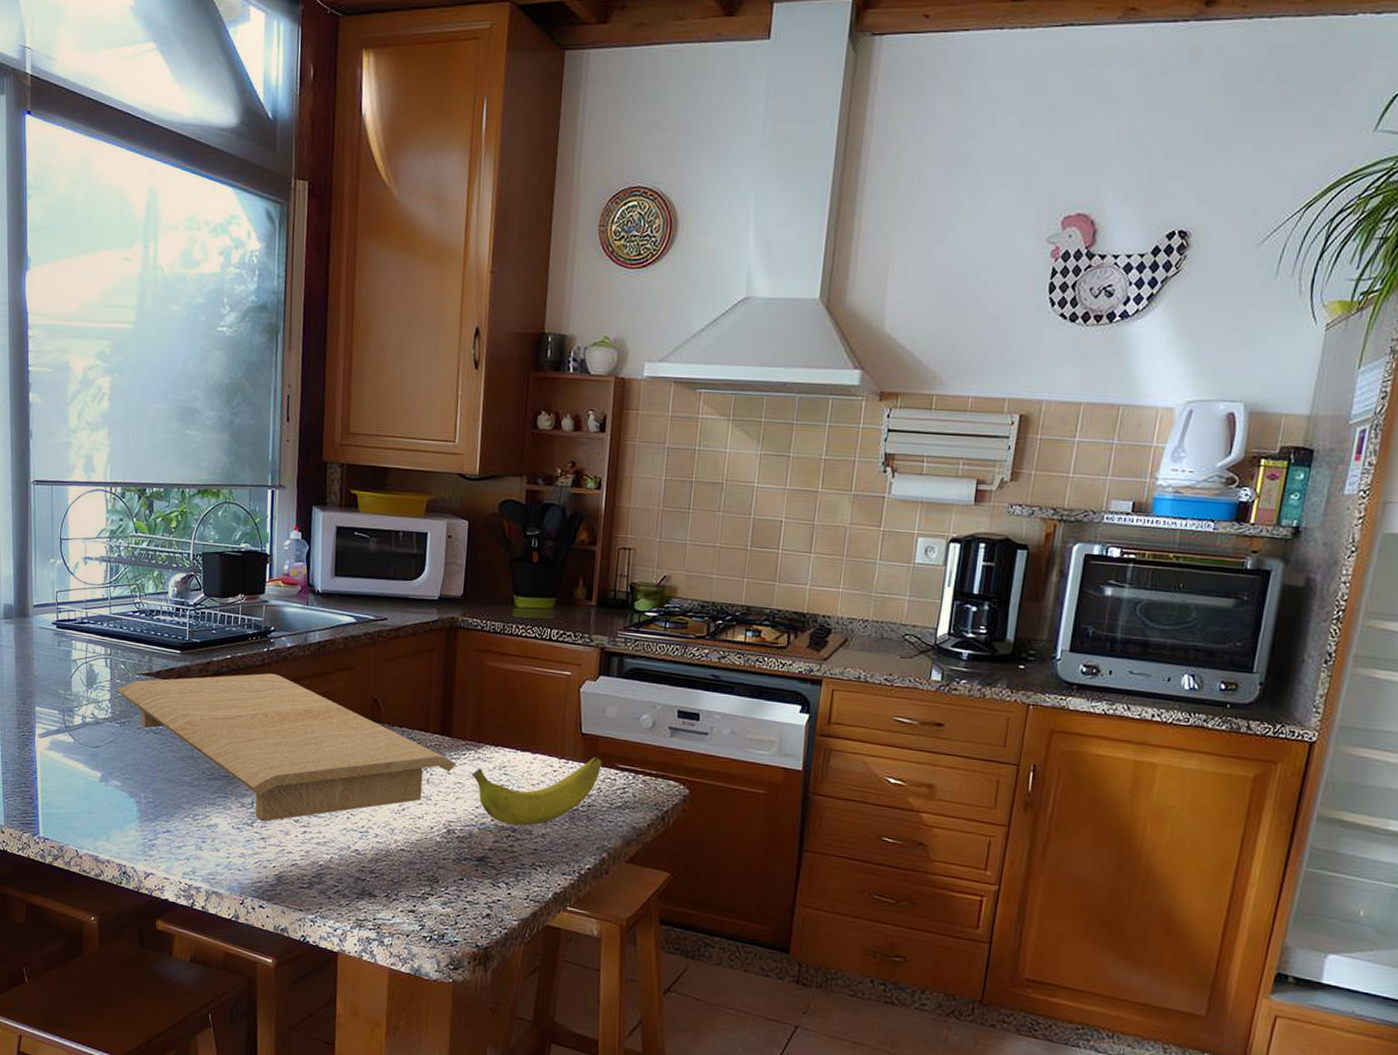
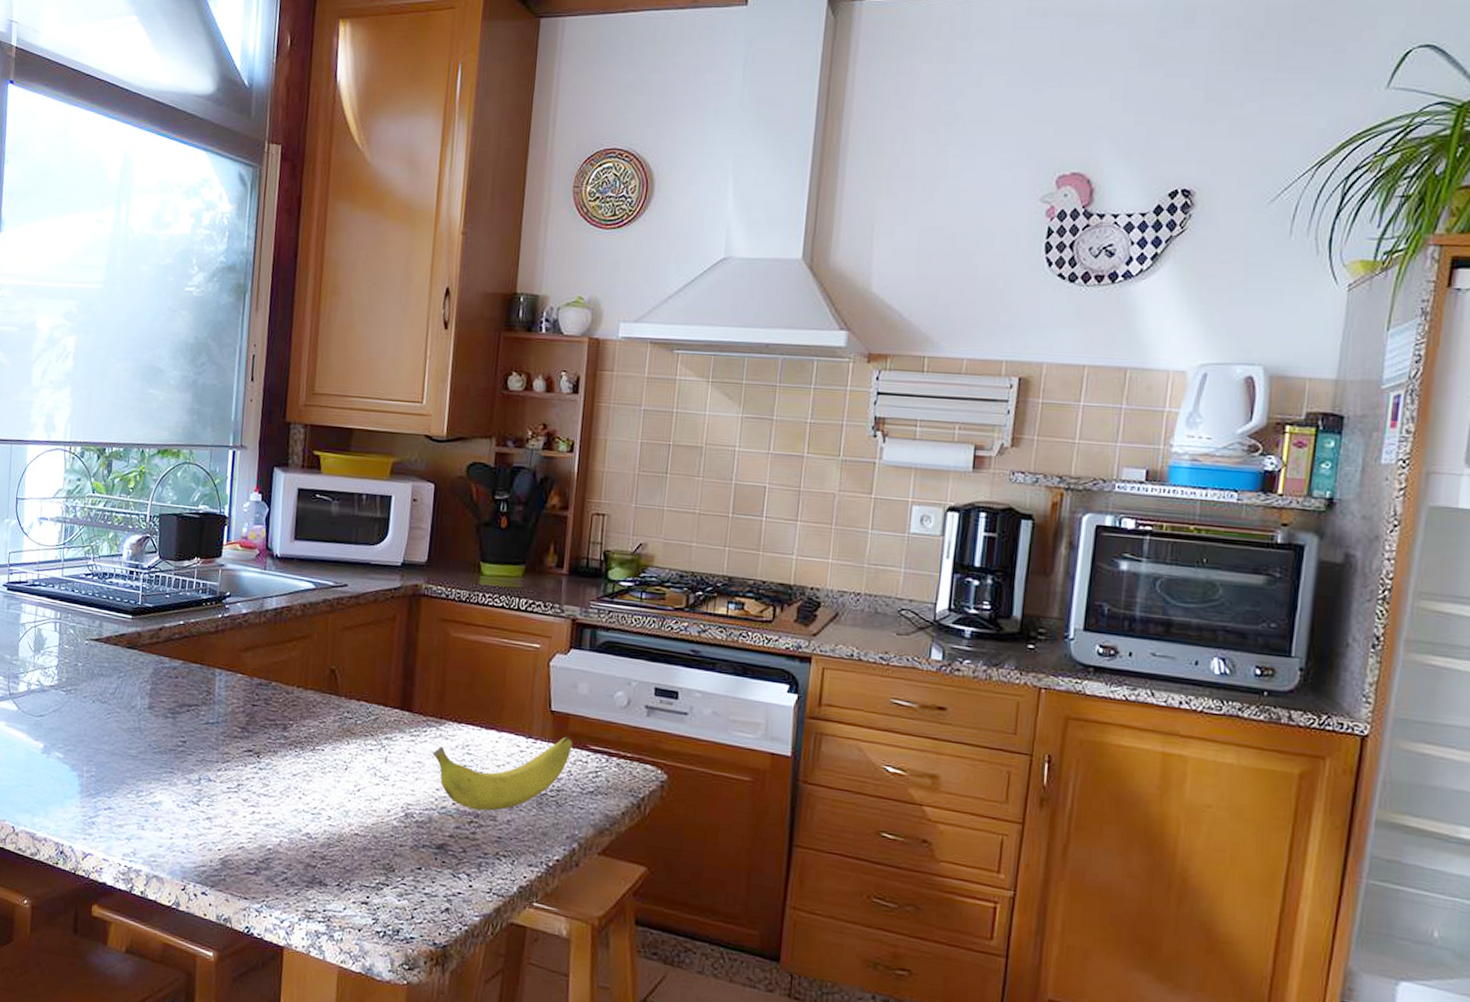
cutting board: present [118,673,456,822] -> none [65,640,416,800]

